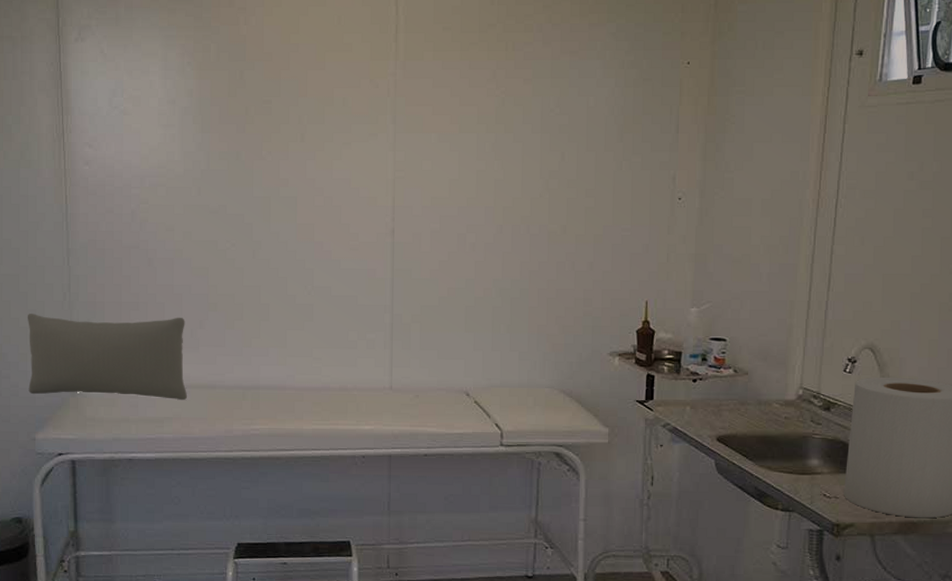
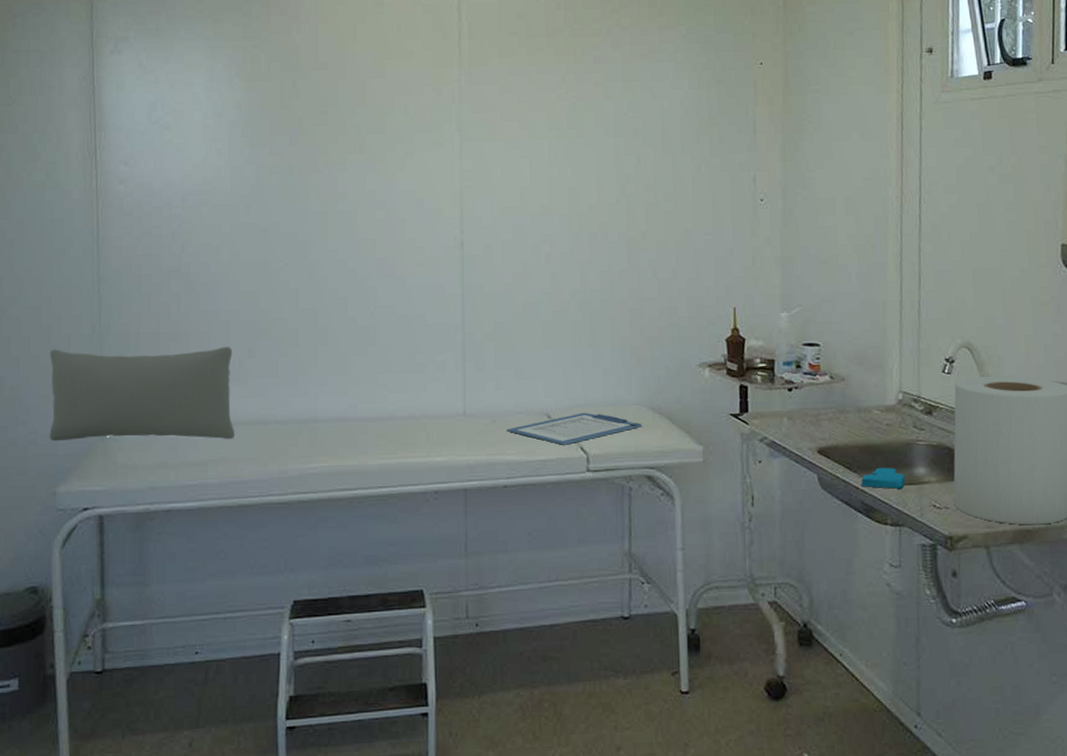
clipboard: none [428,392,554,421] -> present [506,412,643,445]
sponge: none [756,457,799,477] -> present [861,468,905,489]

